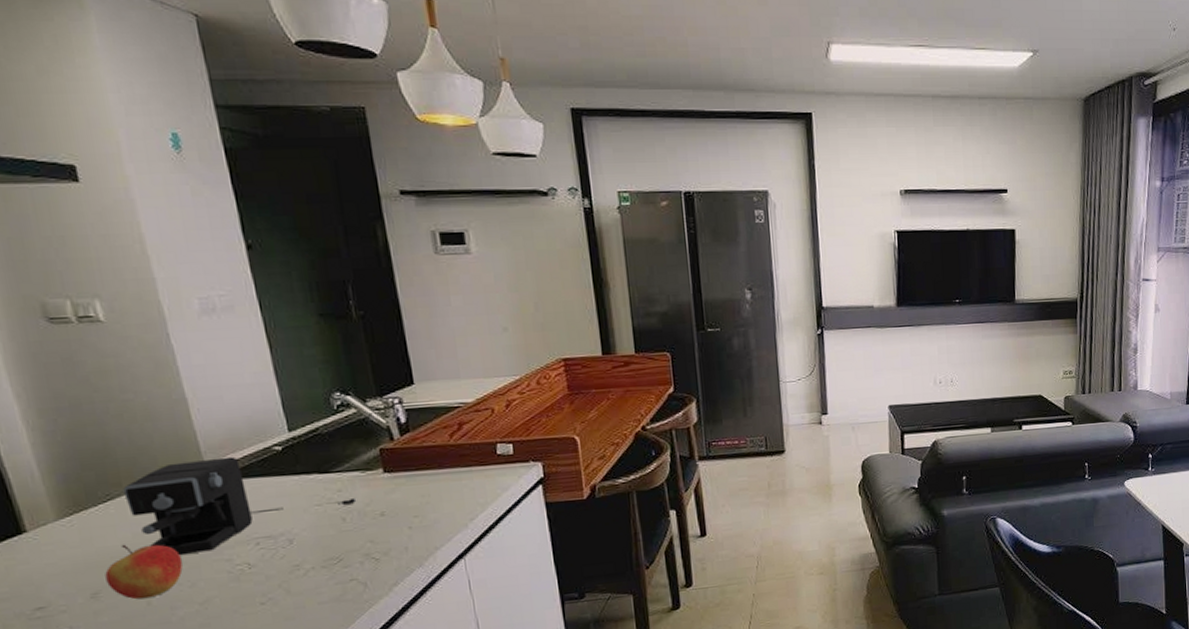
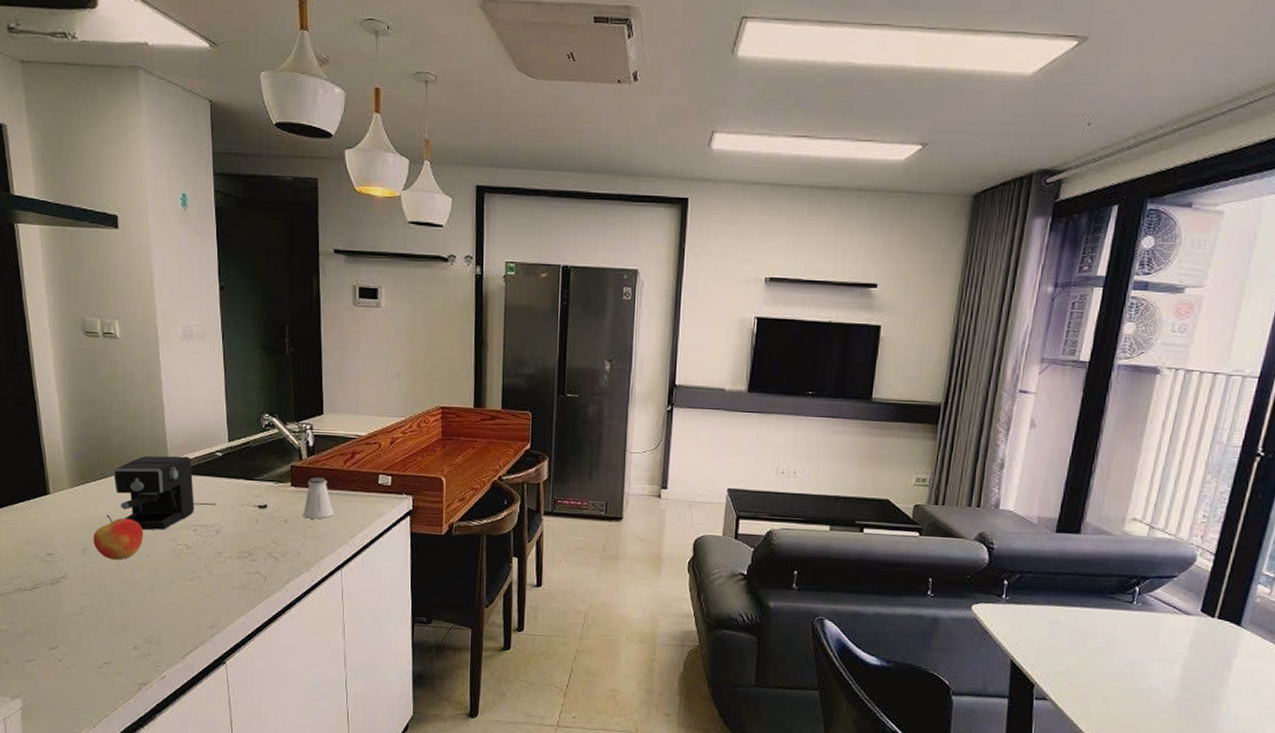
saltshaker: none [404,457,446,507] -> present [303,477,334,519]

